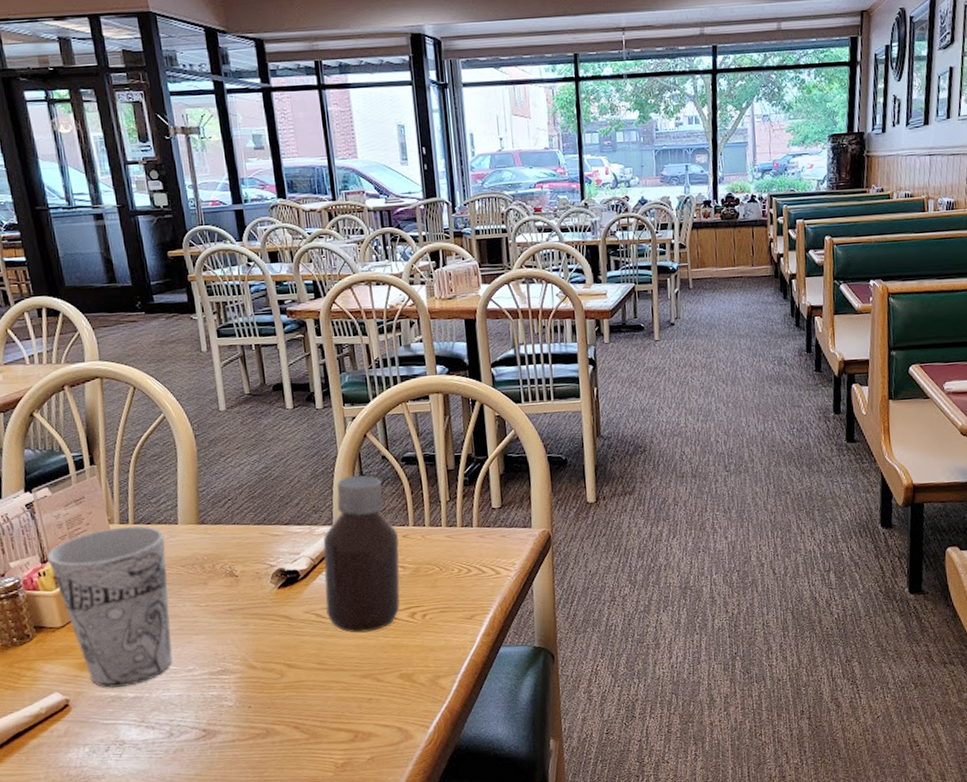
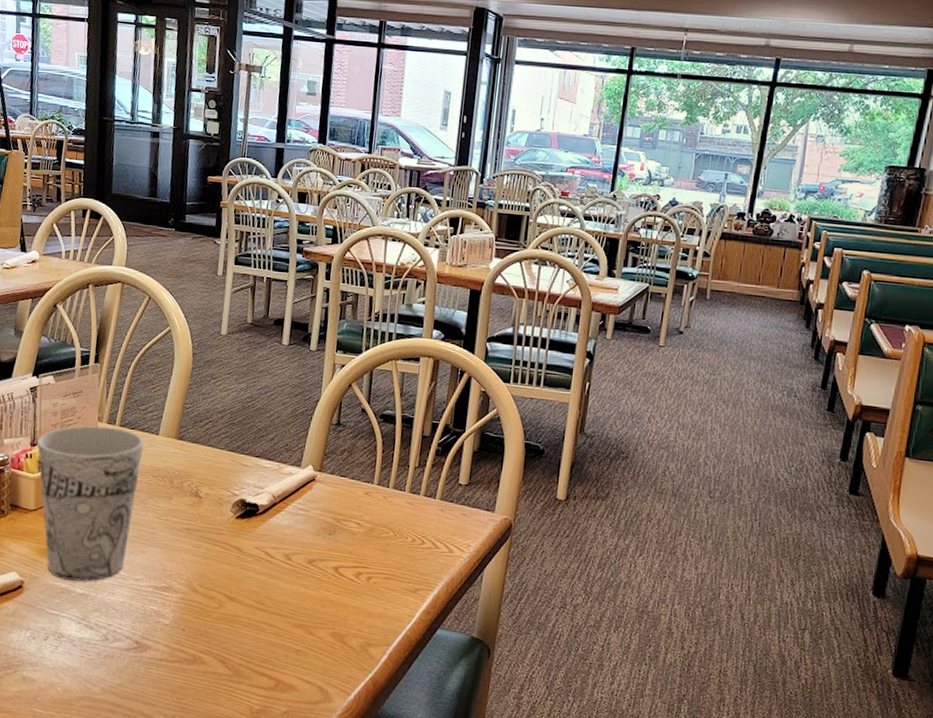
bottle: present [323,475,400,633] -> none [276,422,362,583]

